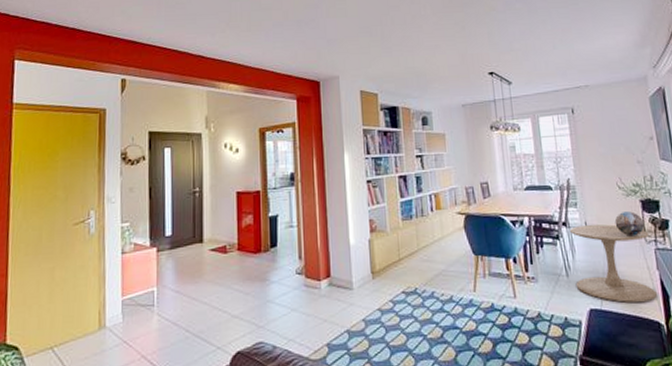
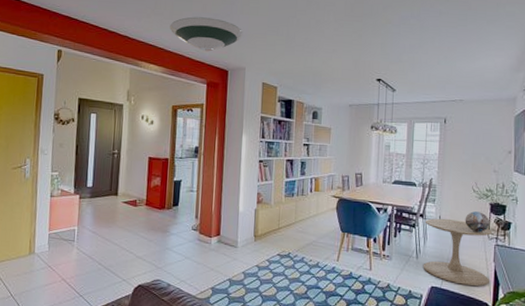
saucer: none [248,25,332,63] -> present [170,16,243,52]

